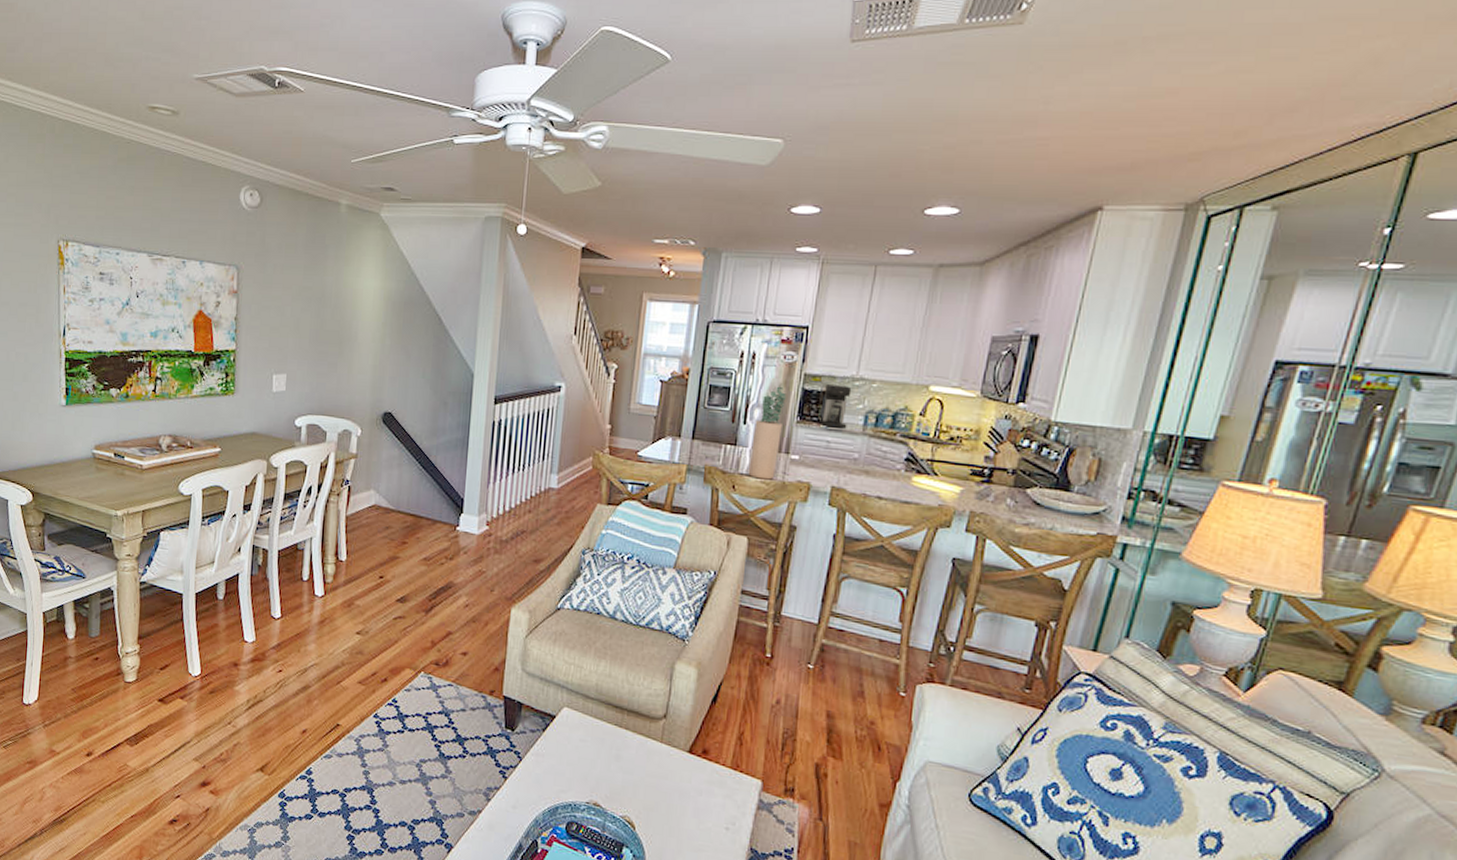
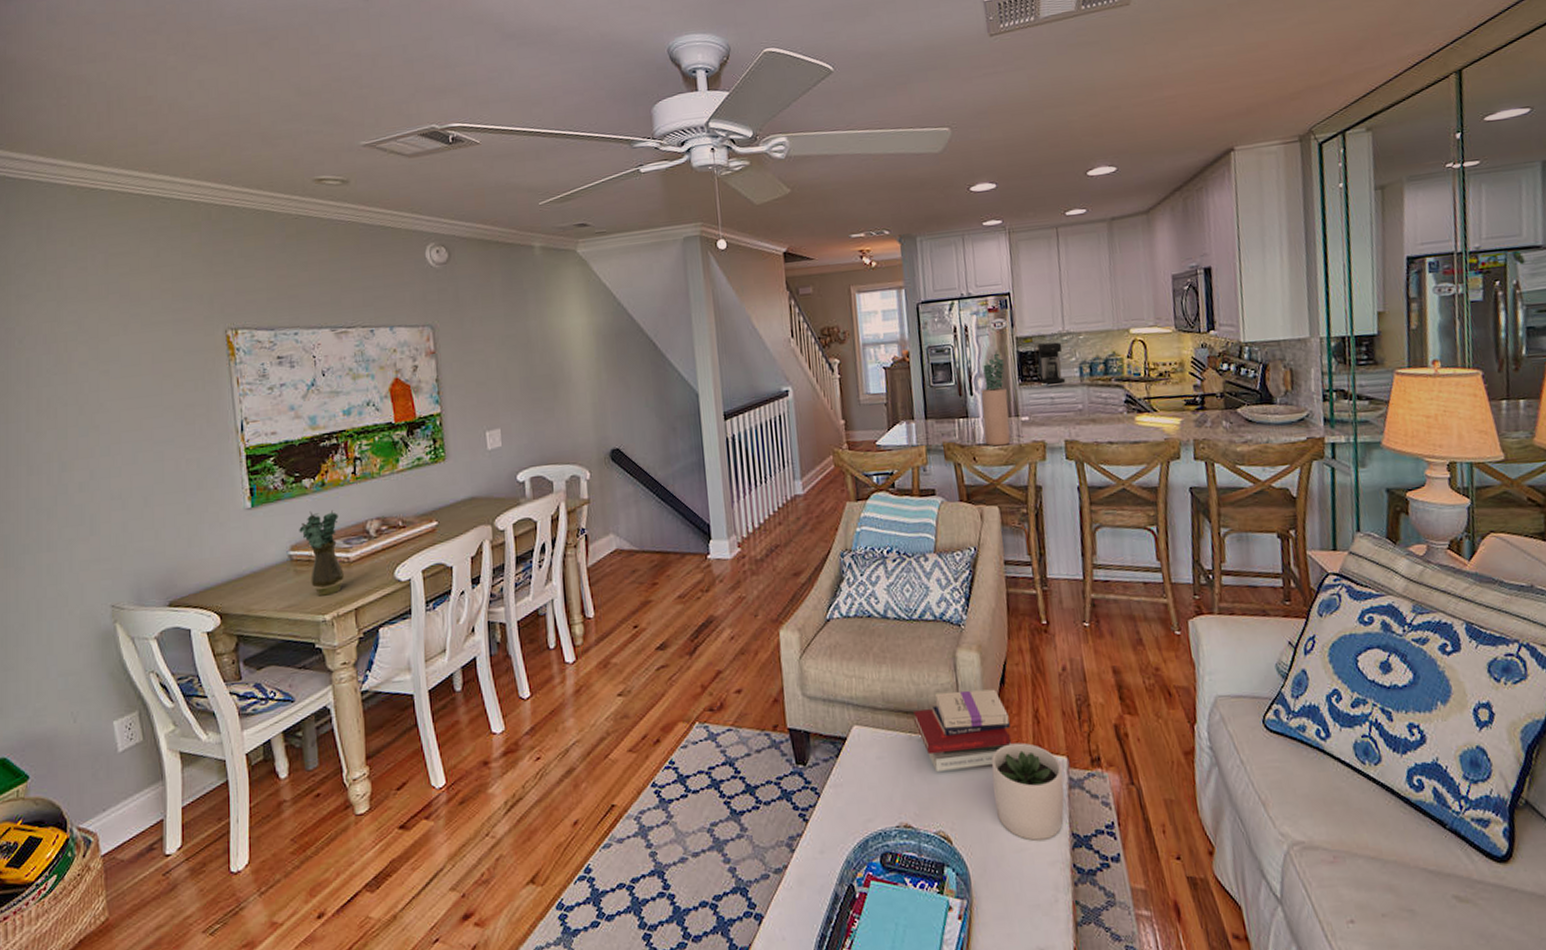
vase: none [103,418,137,495] -> present [299,510,344,596]
books: none [621,696,714,772] -> present [913,689,1012,773]
planter: none [683,756,755,848] -> present [991,742,1064,841]

